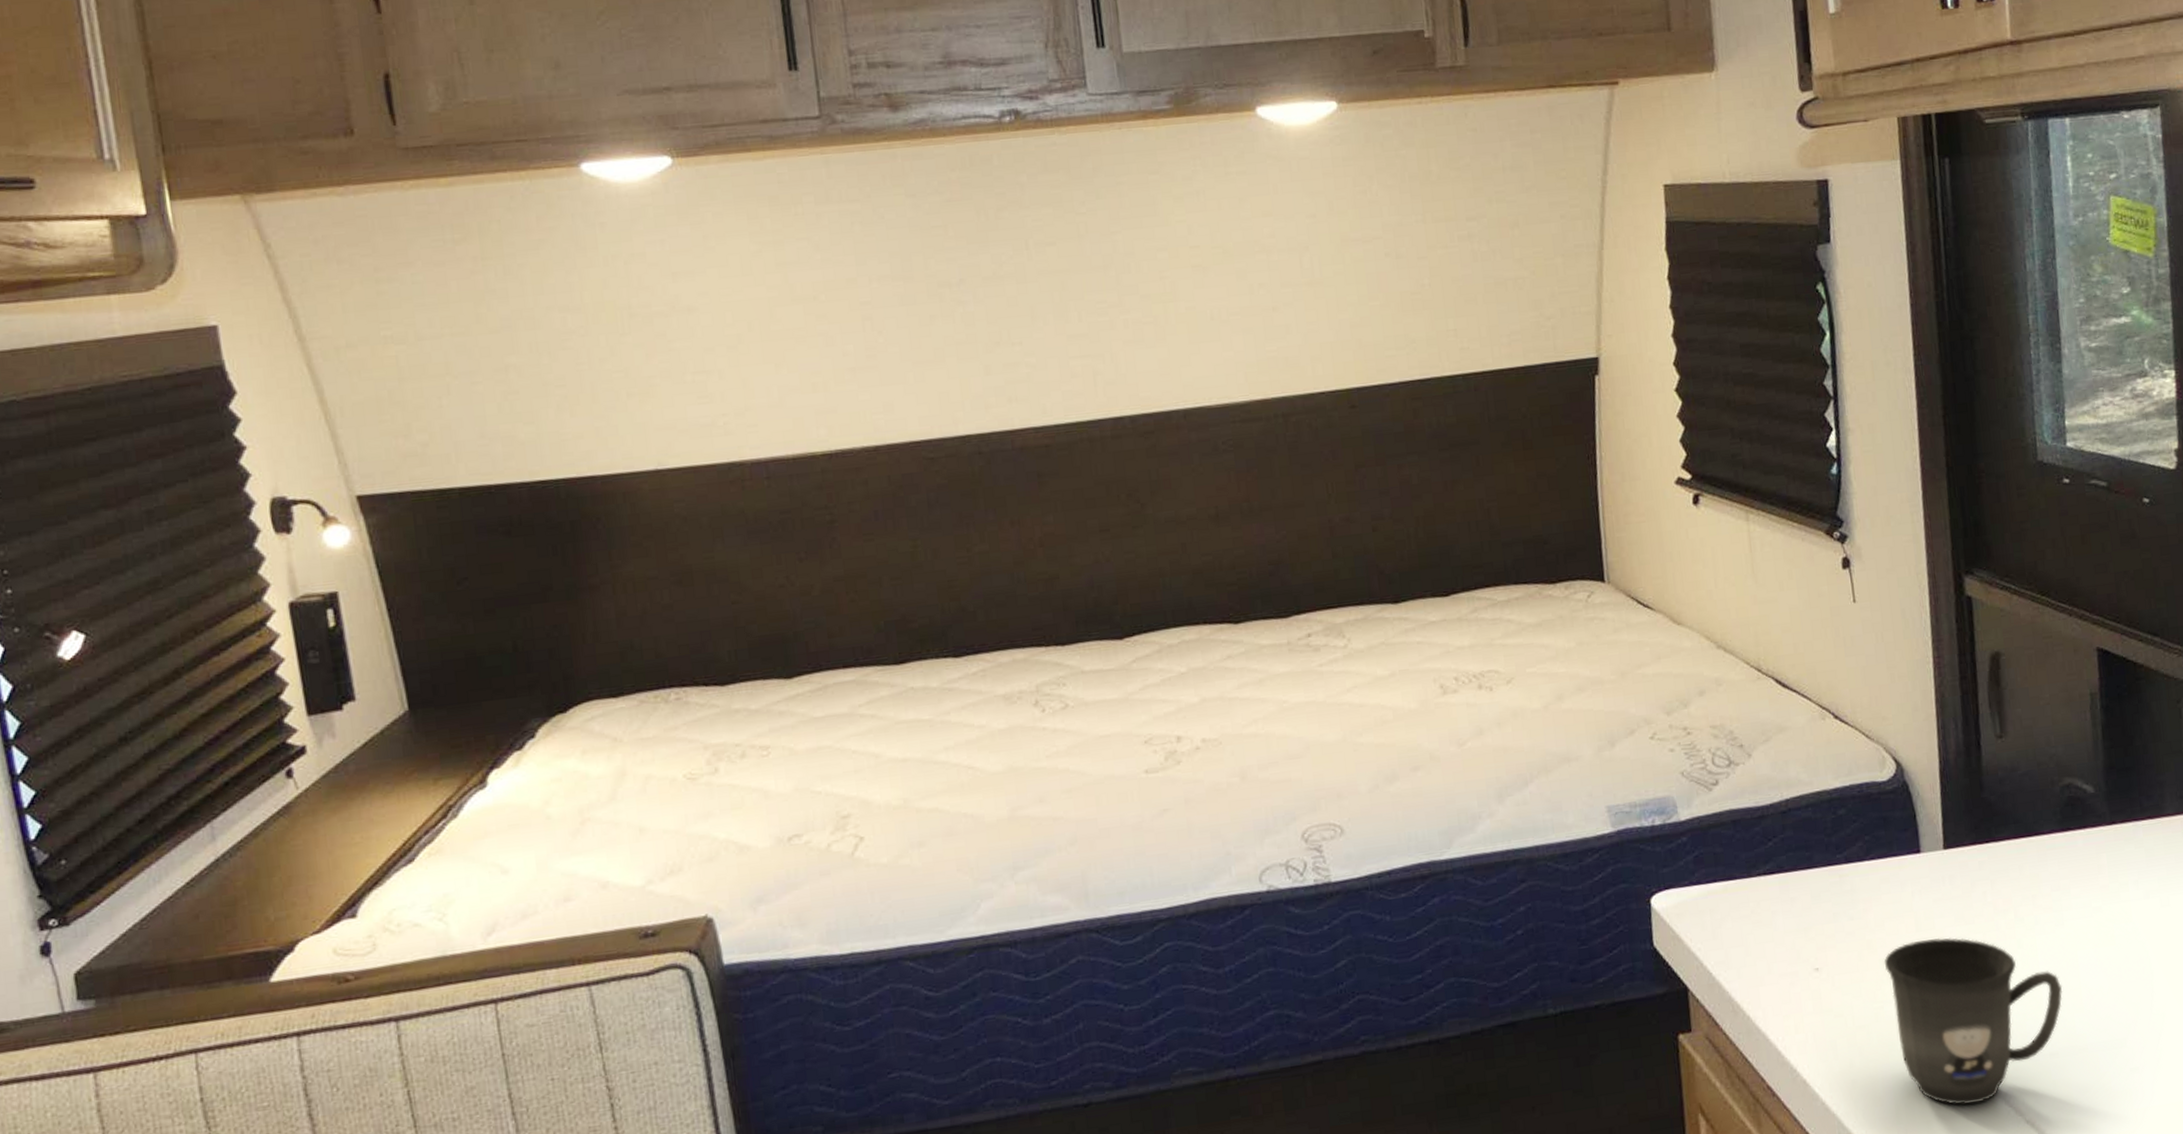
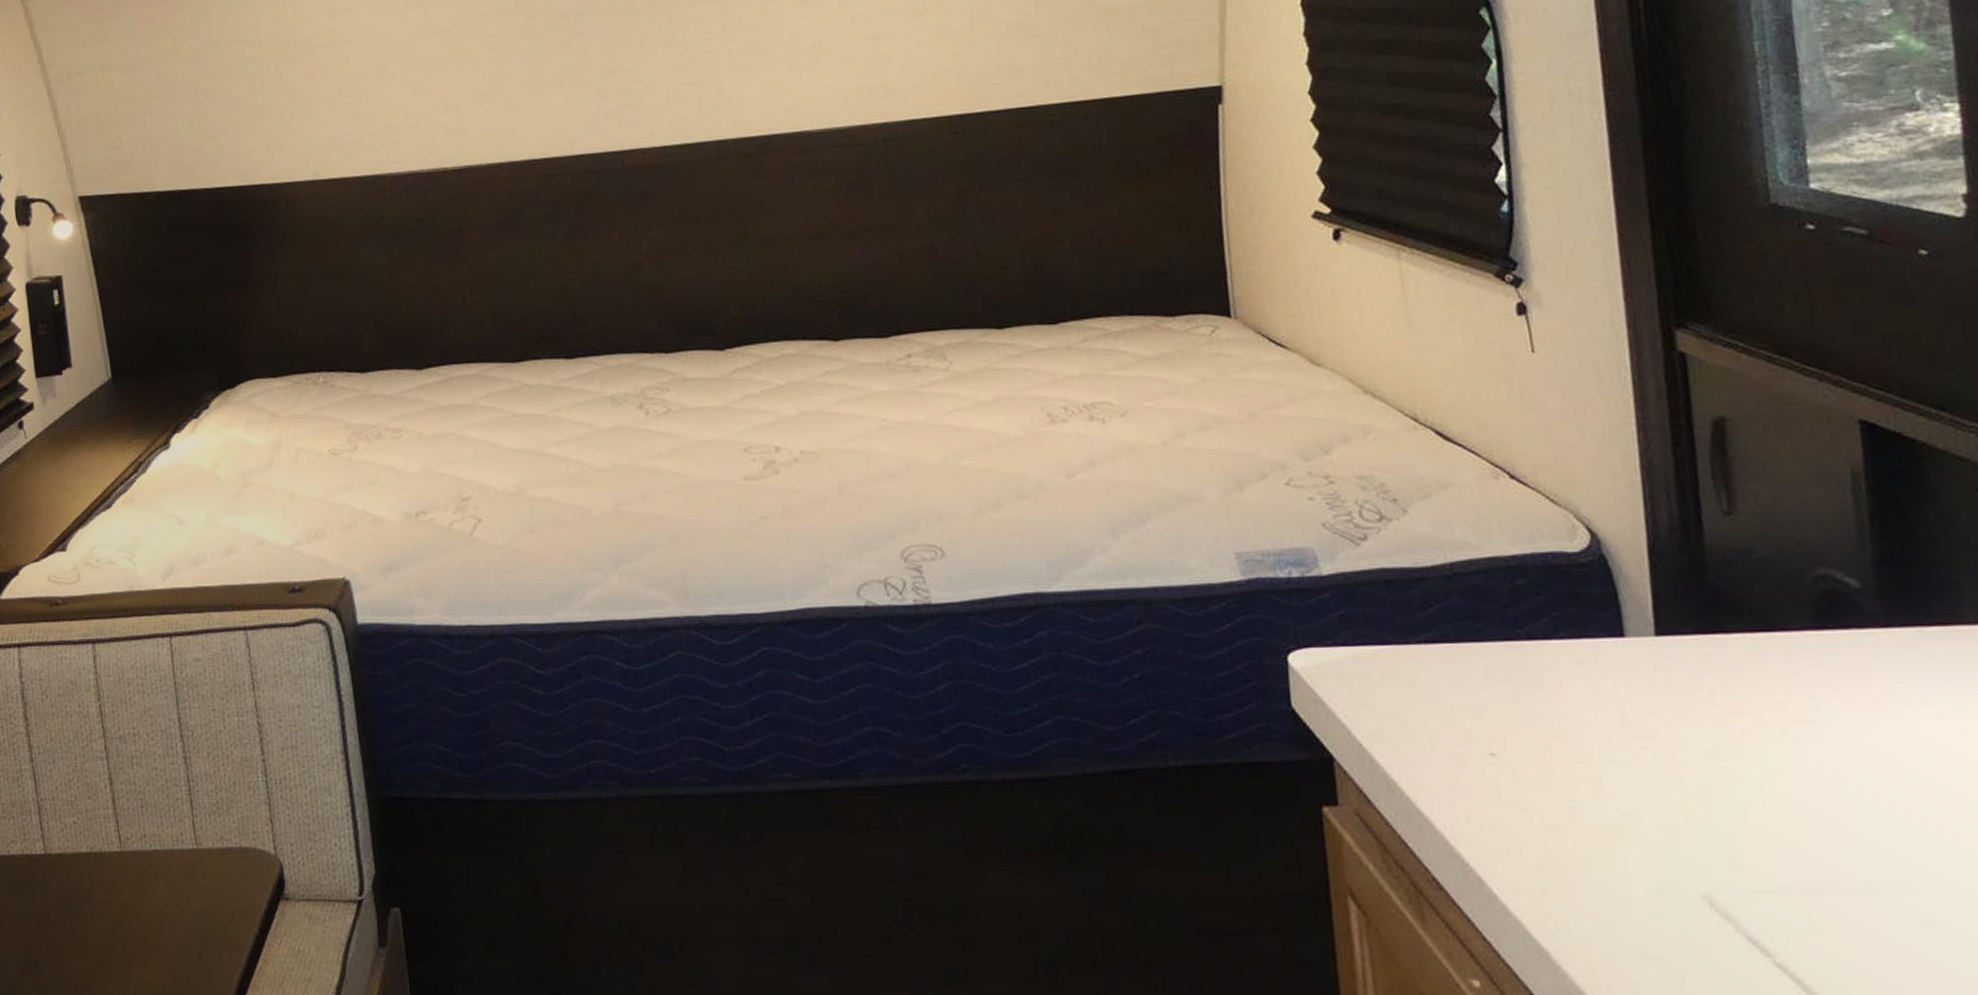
mug: present [1884,938,2063,1105] -> none [1579,737,1823,934]

